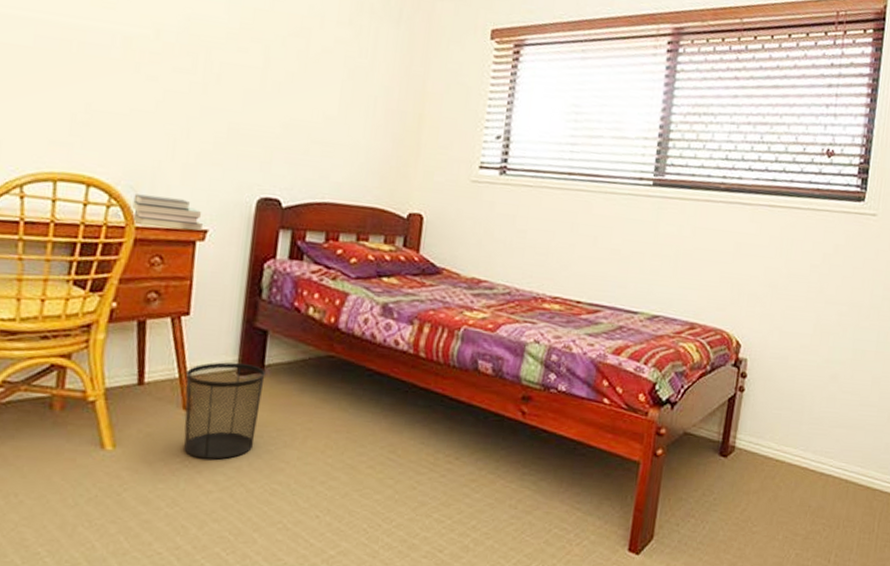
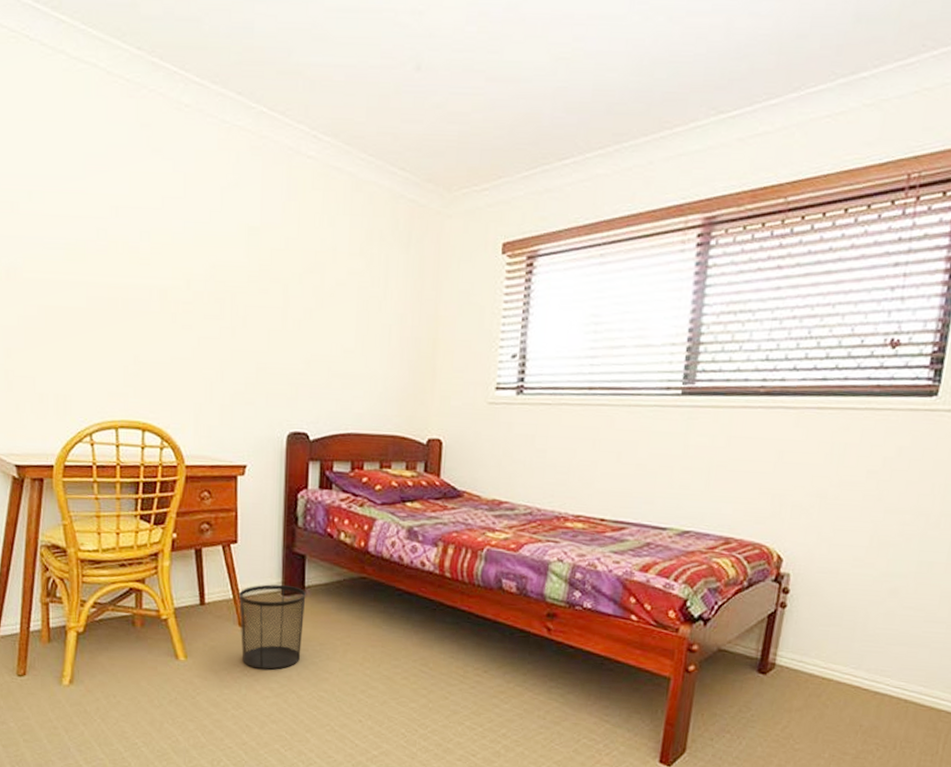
books: present [132,194,204,231] -> none [182,435,243,466]

